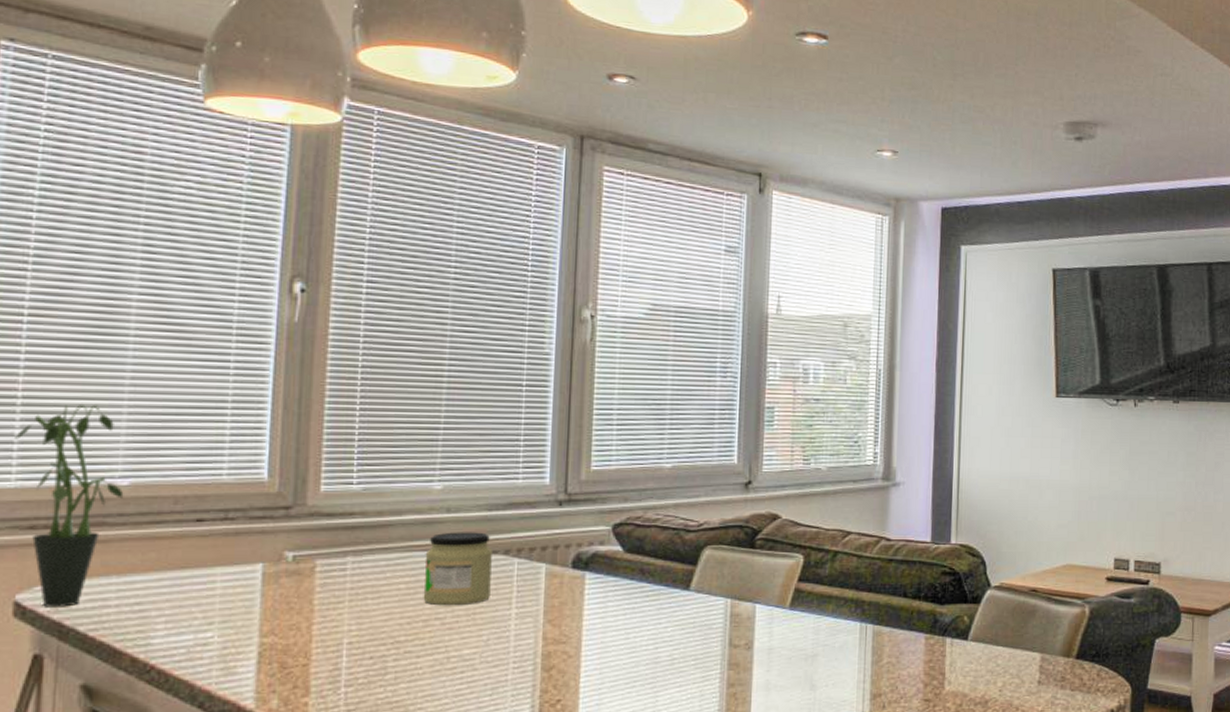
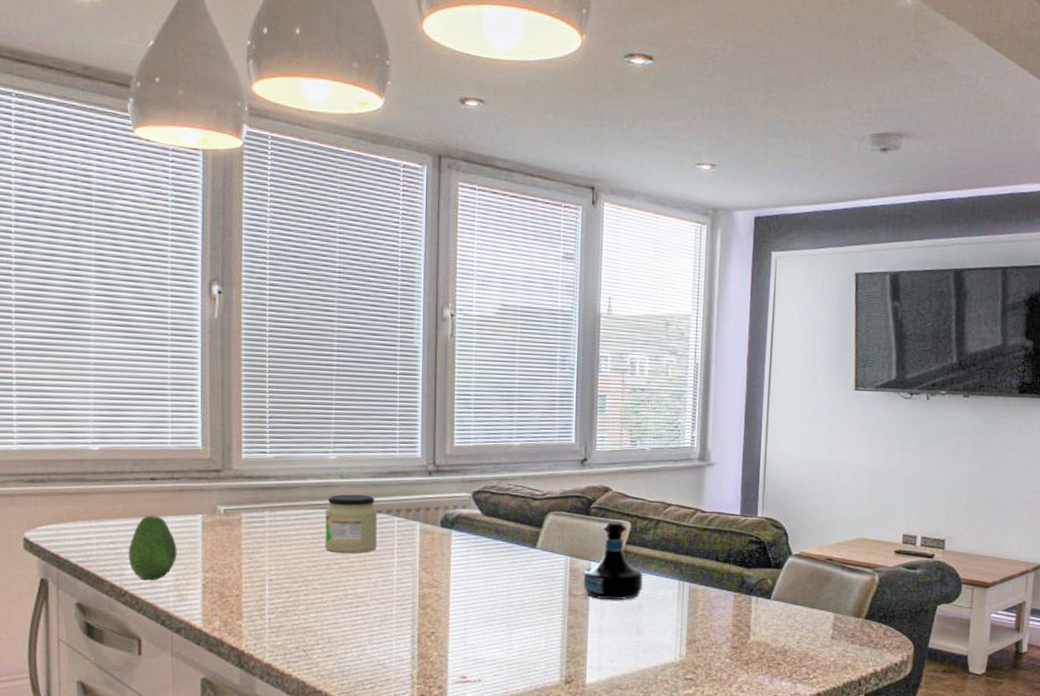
potted plant: present [15,404,124,607] -> none [14,384,96,543]
fruit: none [158,566,227,651] -> present [128,515,177,581]
tequila bottle: none [747,555,818,650] -> present [584,522,643,600]

